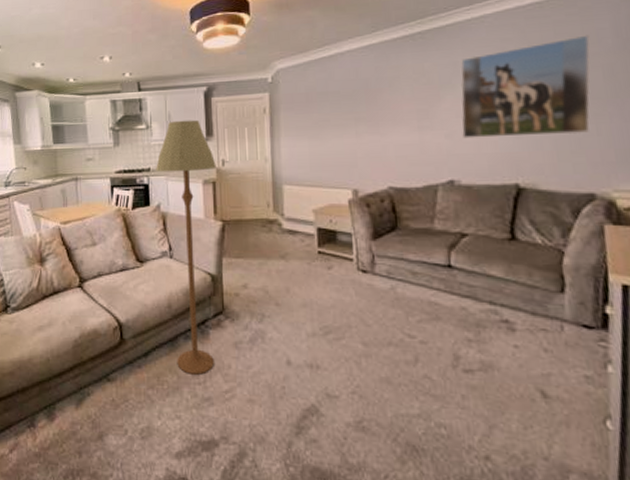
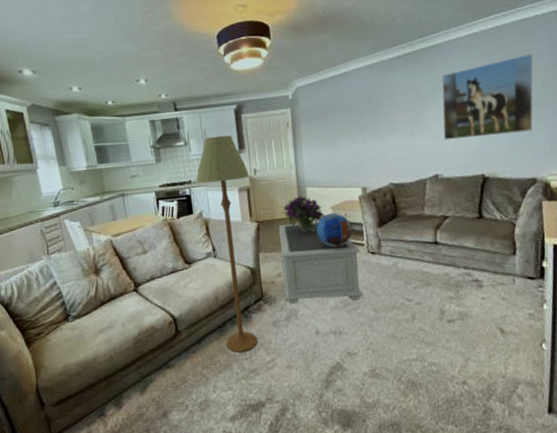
coffee table: none [247,227,351,327] -> present [278,222,364,304]
bouquet: none [252,194,304,239] -> present [282,196,324,233]
decorative sphere: none [294,217,339,260] -> present [317,212,353,248]

